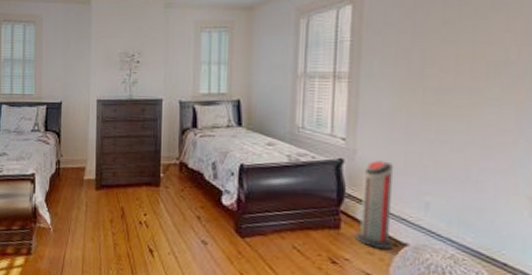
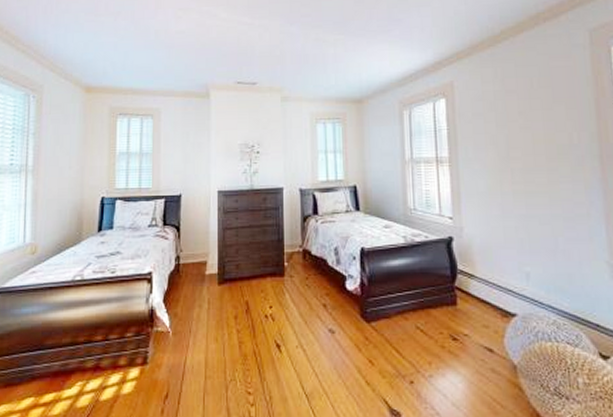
air purifier: present [355,160,394,249] -> none [471,236,505,321]

